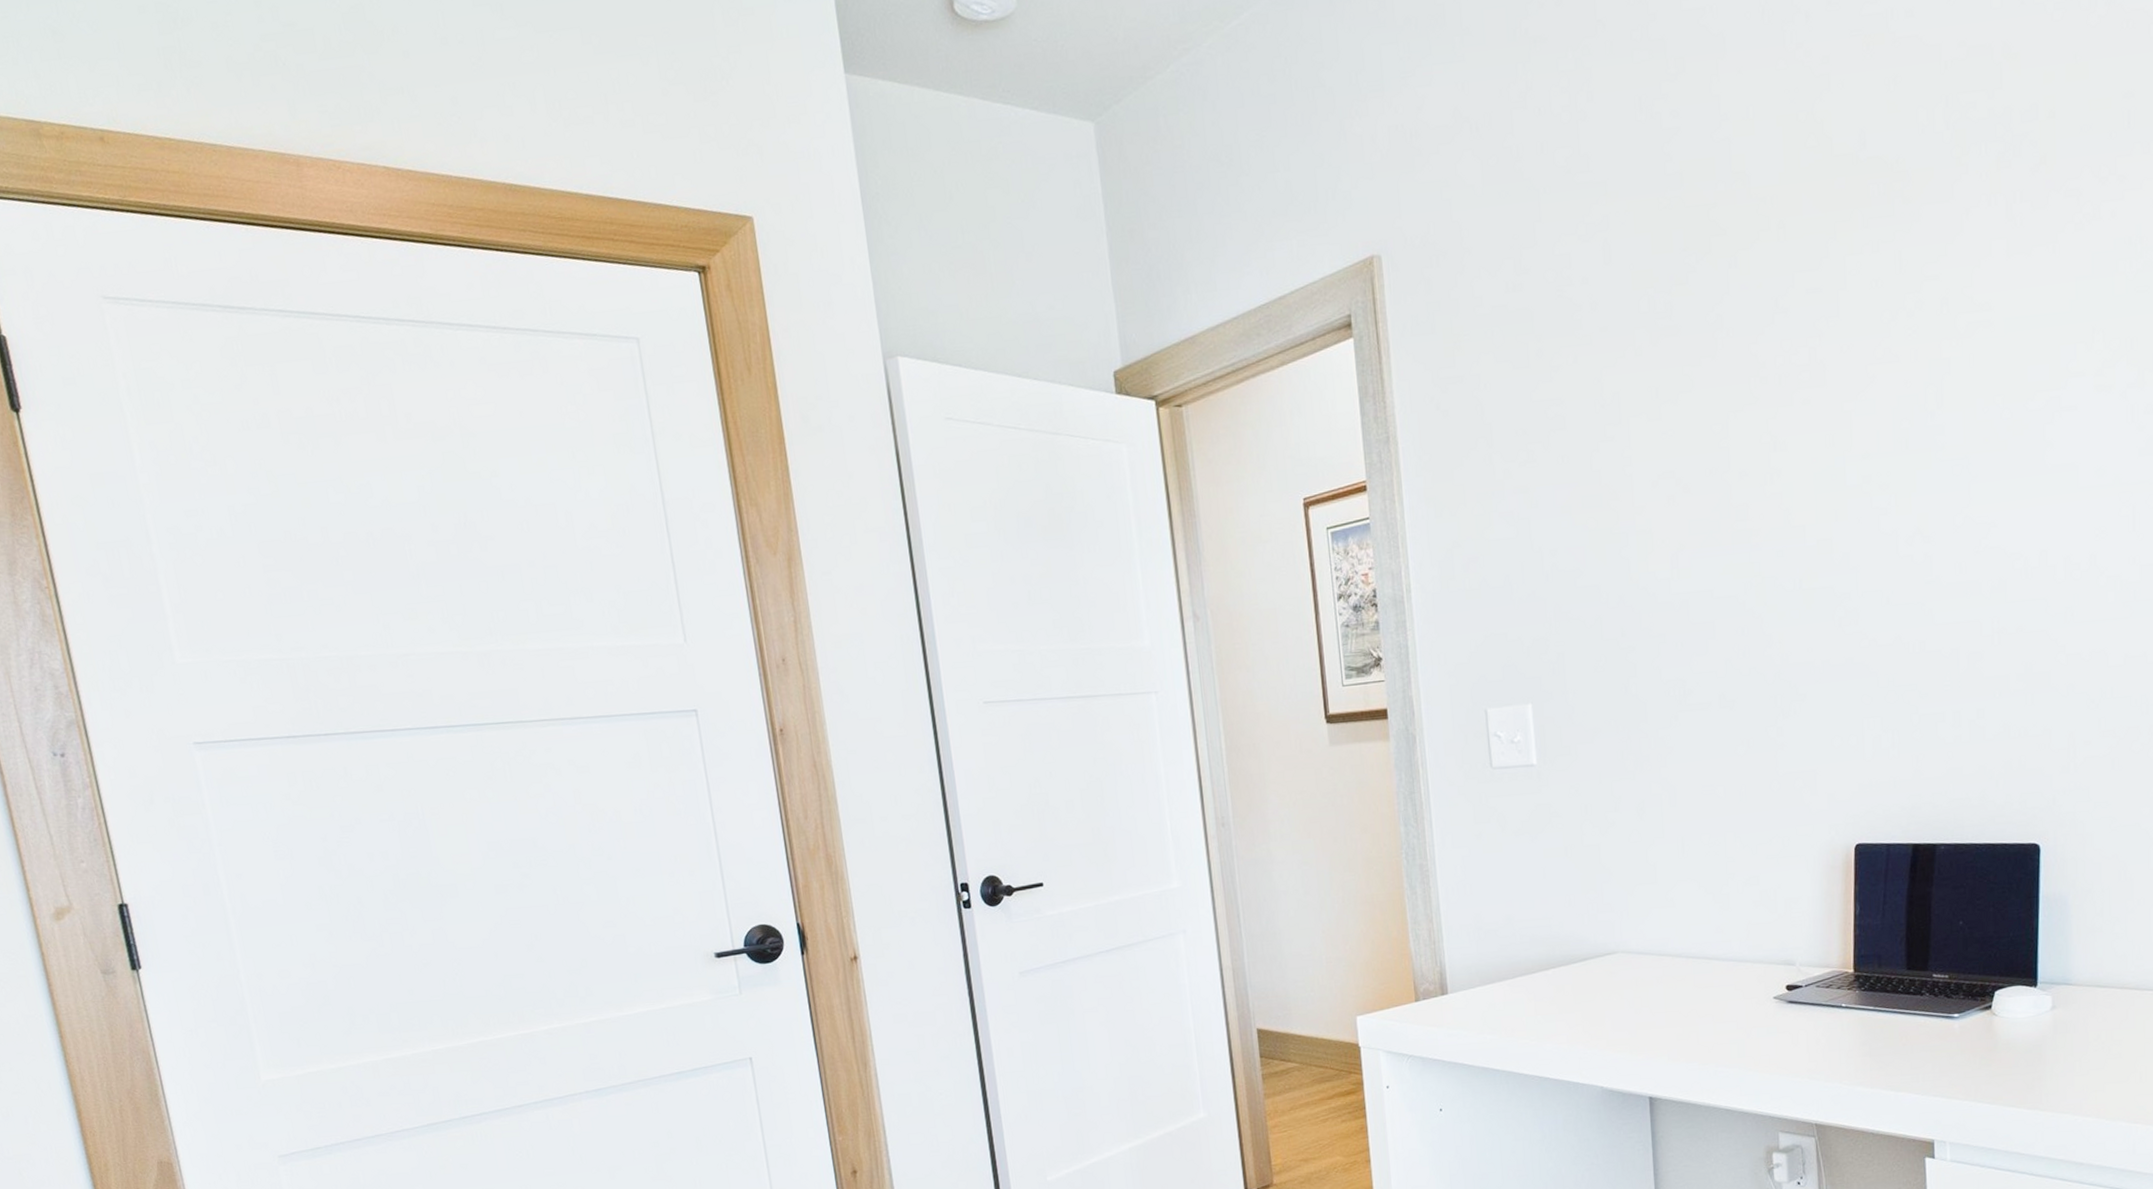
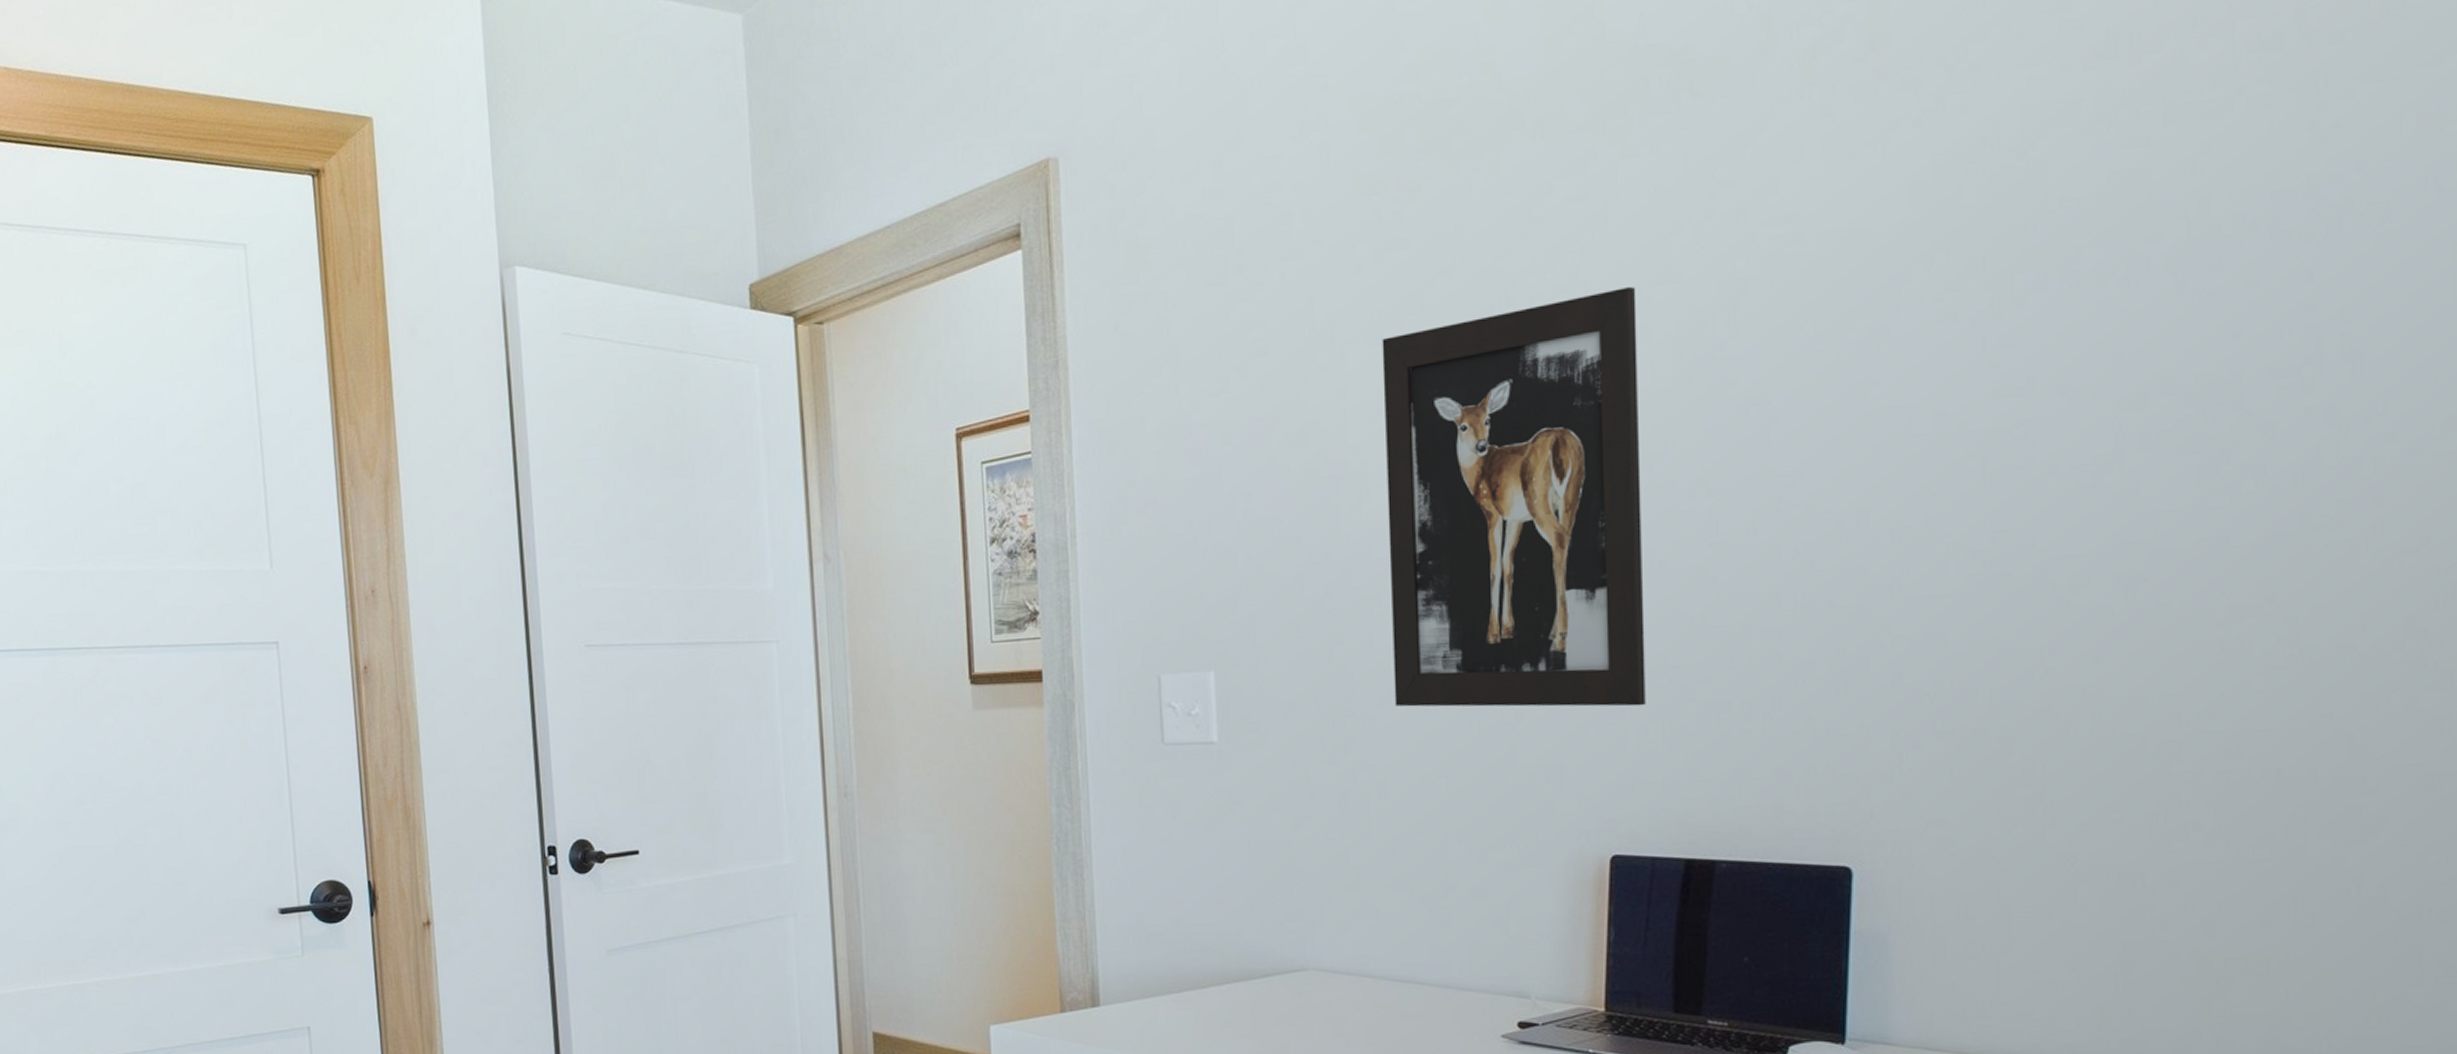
wall art: none [1660,365,1879,728] -> present [1382,286,1646,707]

